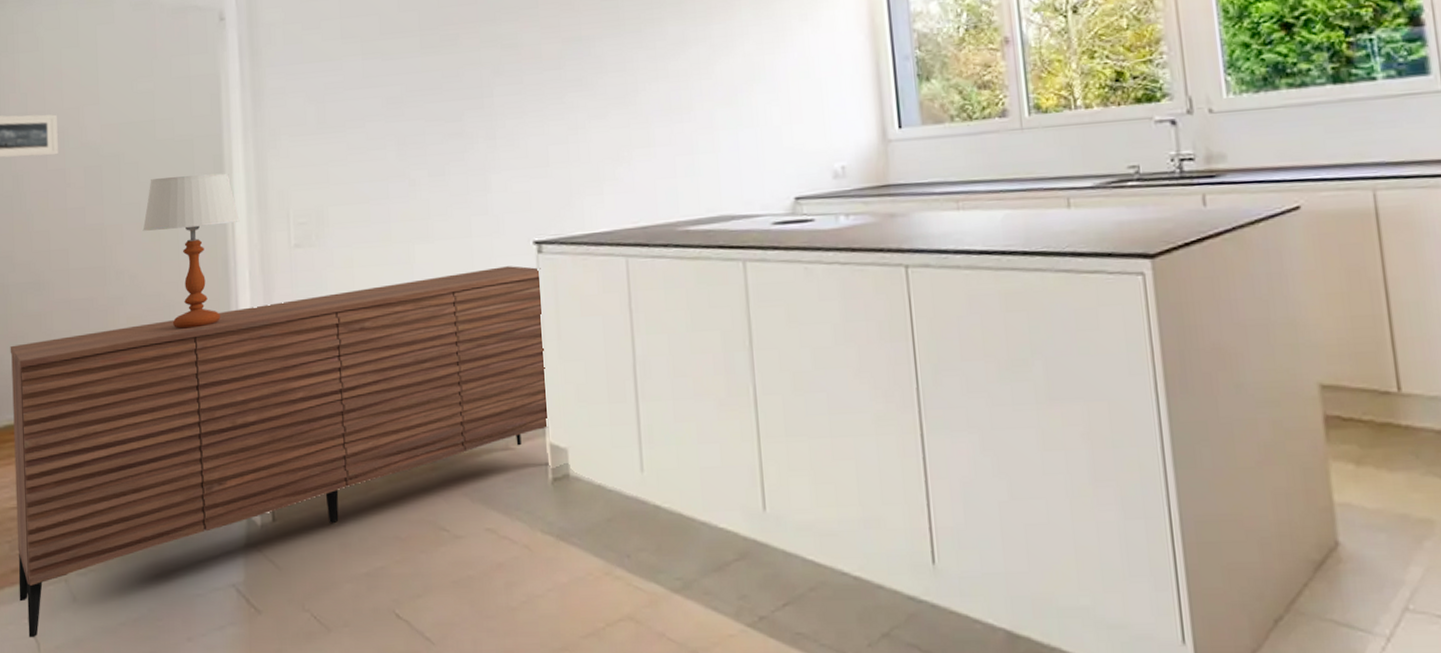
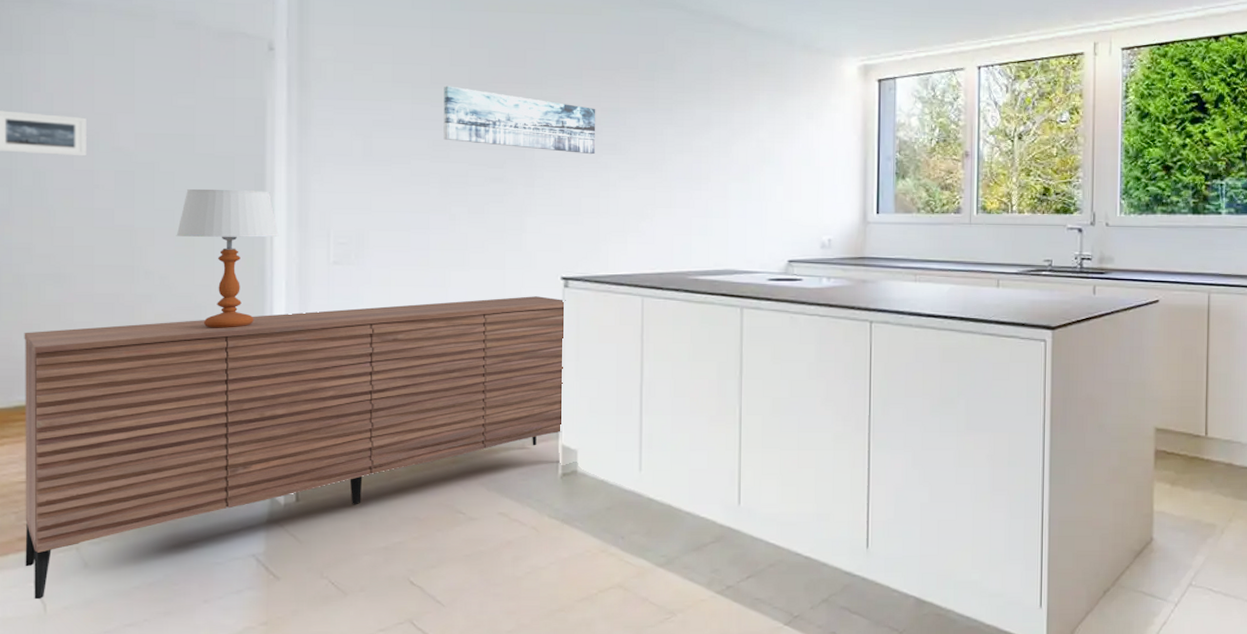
wall art: none [393,35,560,97] -> present [443,86,596,155]

